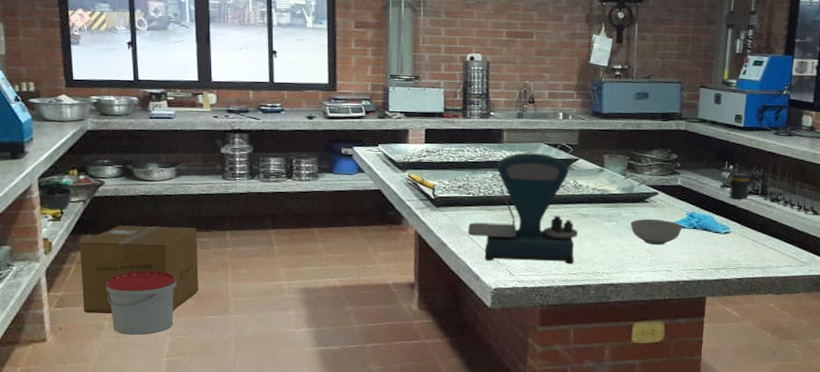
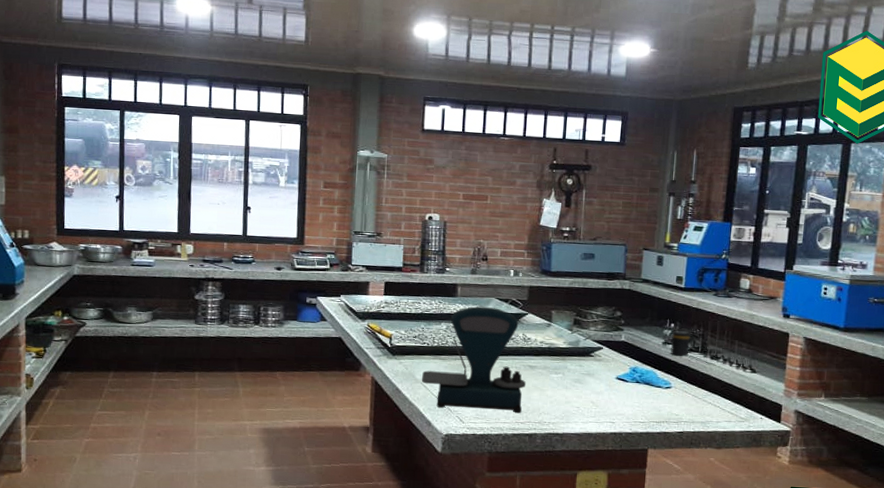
box: present [79,225,199,313] -> none [58,364,168,447]
bucket: present [106,271,176,335] -> none [80,407,146,468]
bowl: present [631,218,682,245] -> none [576,372,626,398]

